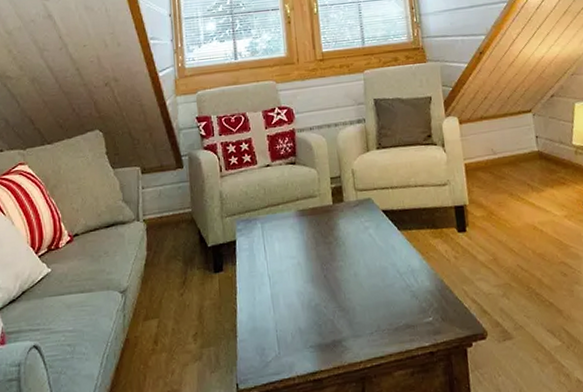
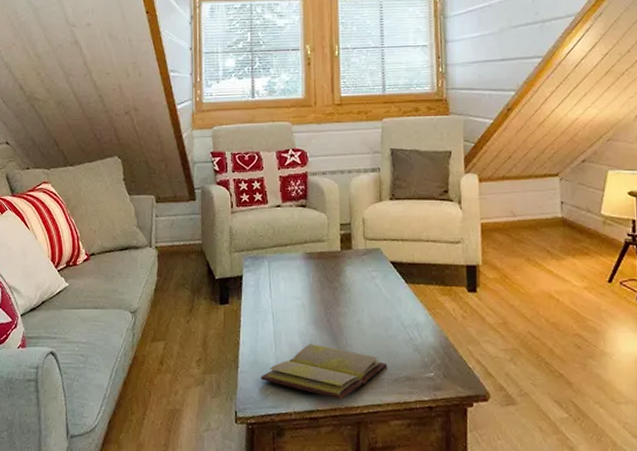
diary: none [260,302,387,357] -> present [260,344,388,400]

